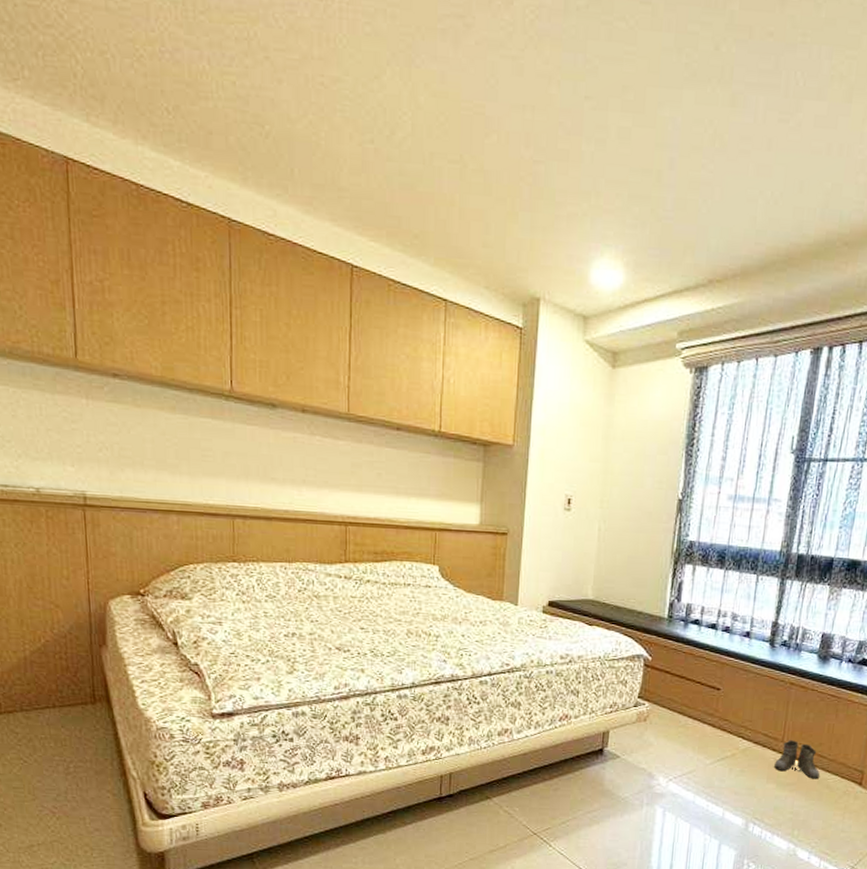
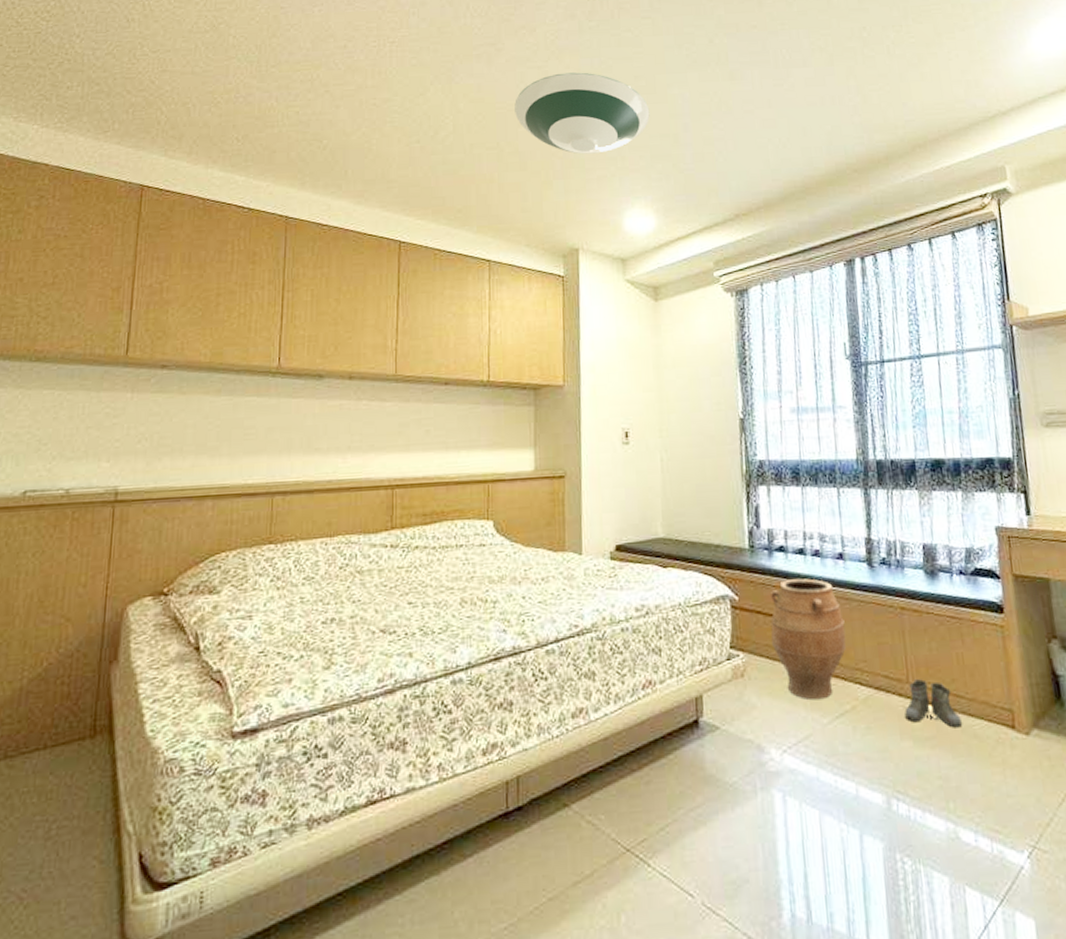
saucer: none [482,69,634,185] -> present [514,72,650,154]
vase: none [674,648,740,746] -> present [770,578,846,700]

